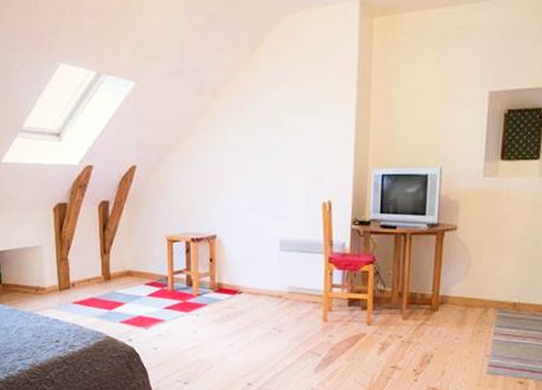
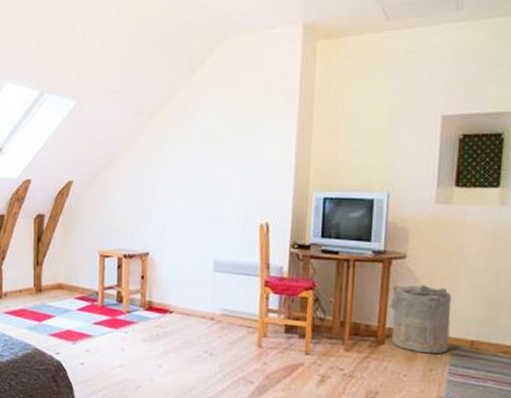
laundry hamper: none [442,254,498,317] -> present [389,285,452,354]

